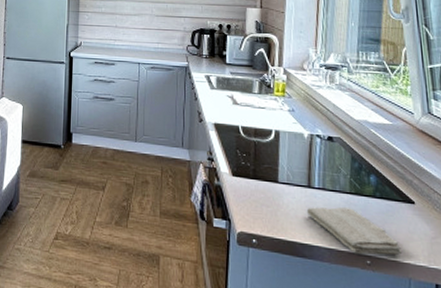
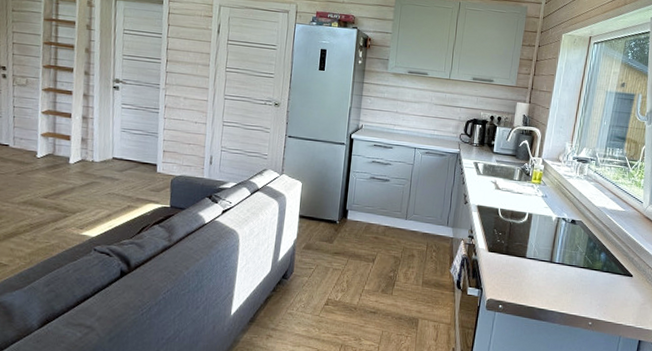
washcloth: present [306,207,403,255] -> none [546,278,618,318]

